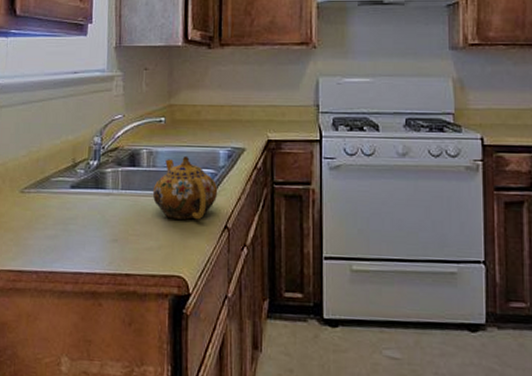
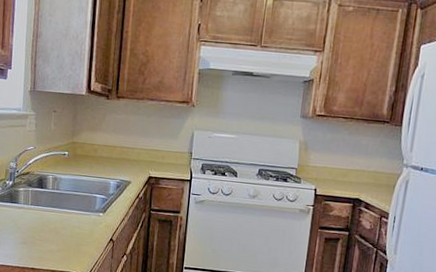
teapot: present [152,155,218,220] -> none [55,183,107,233]

